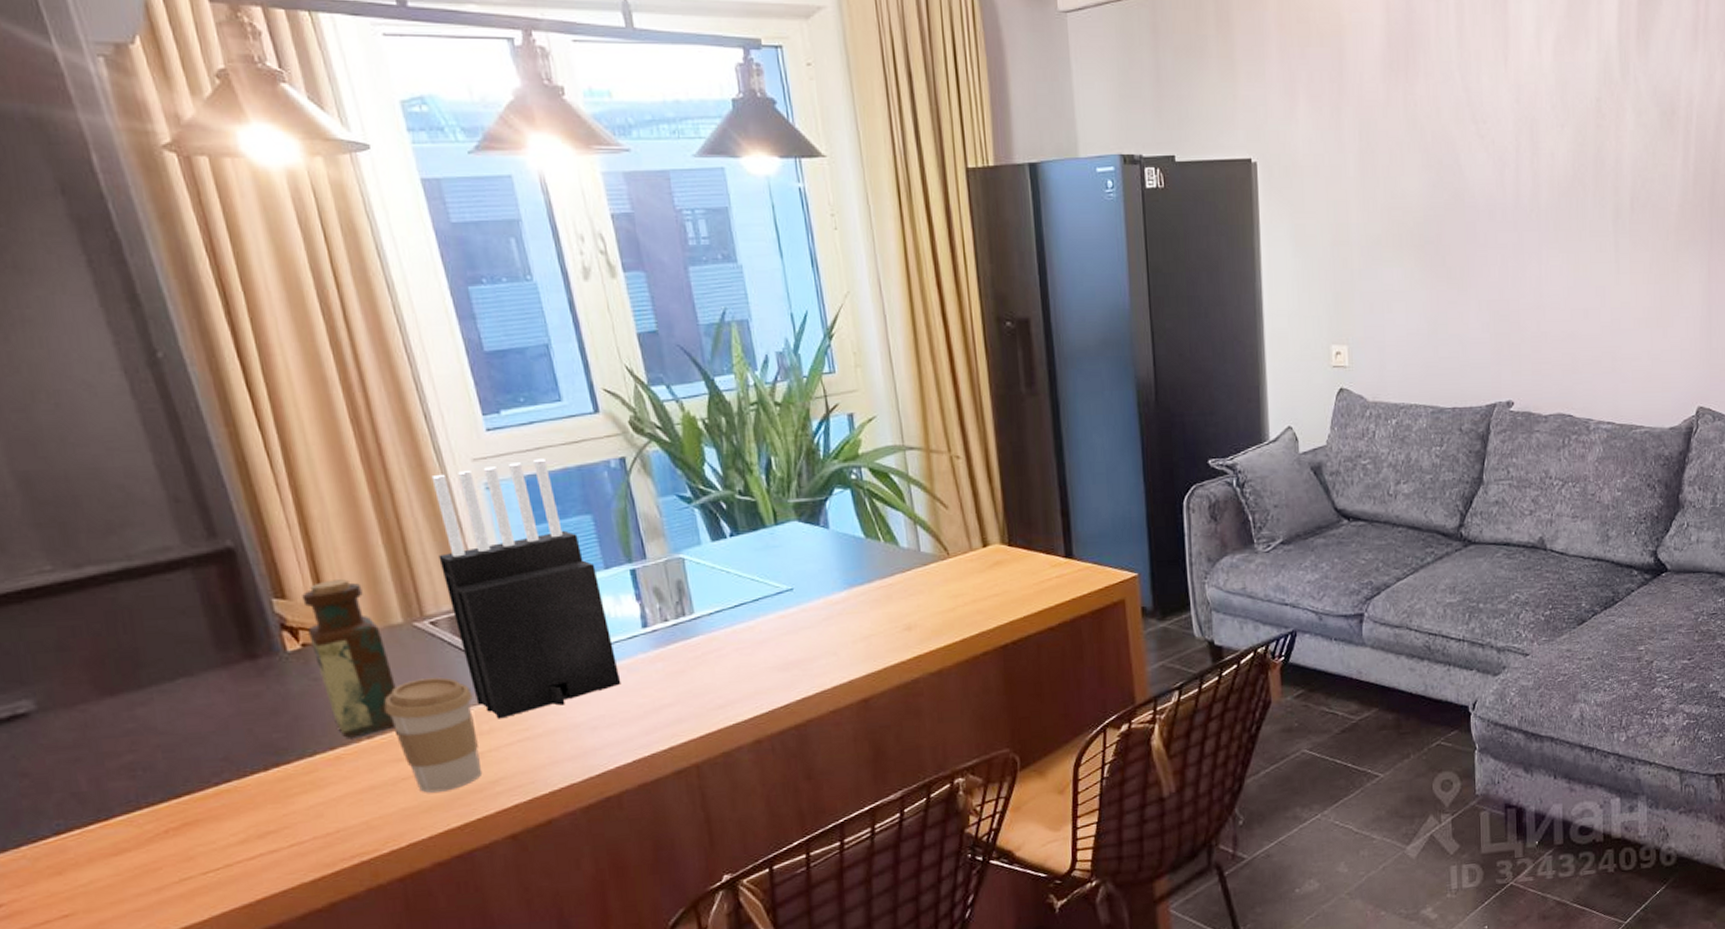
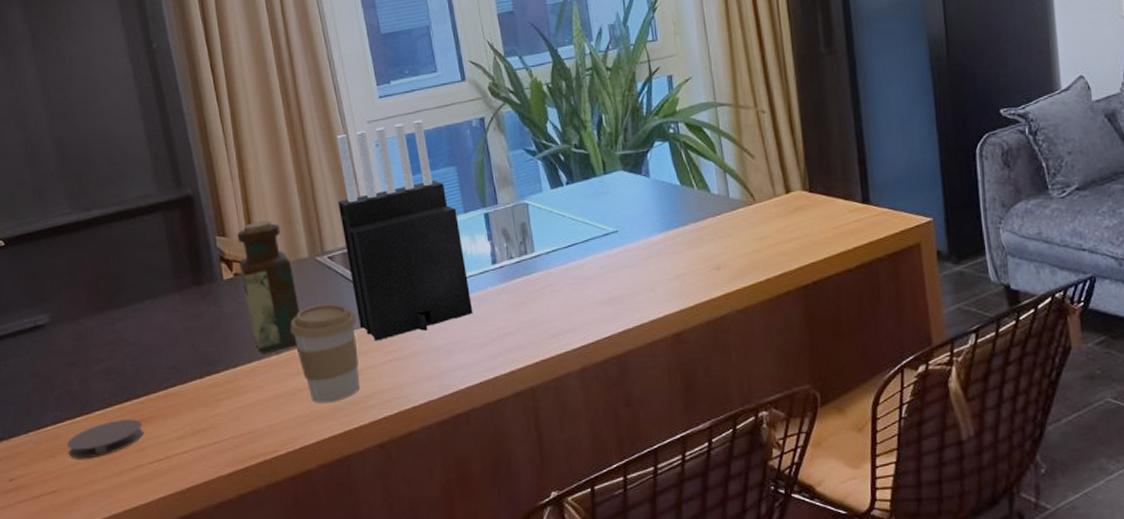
coaster: none [78,823,191,875] -> present [66,419,144,459]

